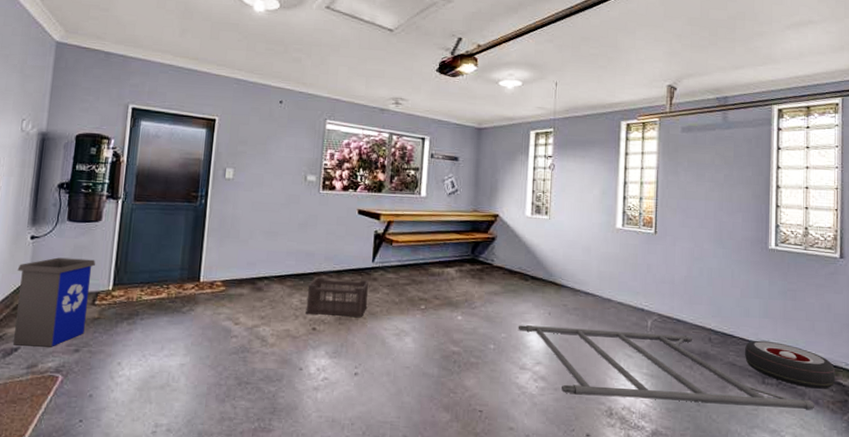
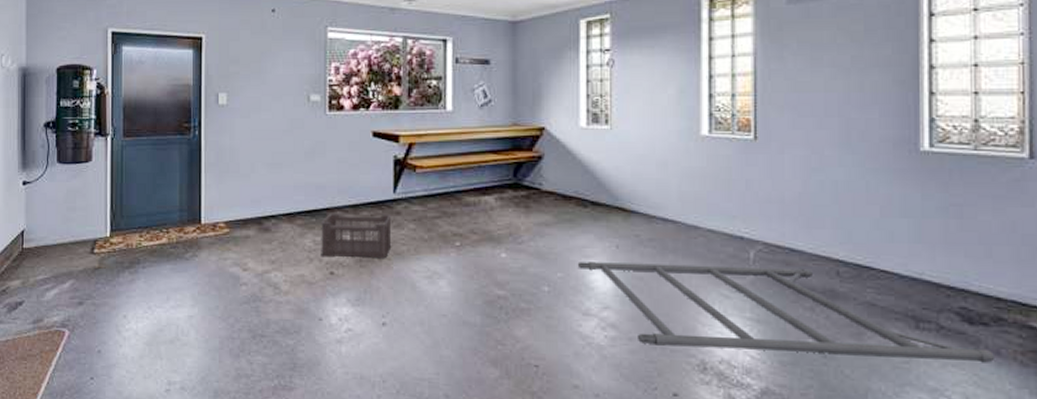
recycling bin: present [13,257,96,347] -> none [13,203,91,300]
car tire: present [745,340,836,389] -> none [889,272,1026,335]

